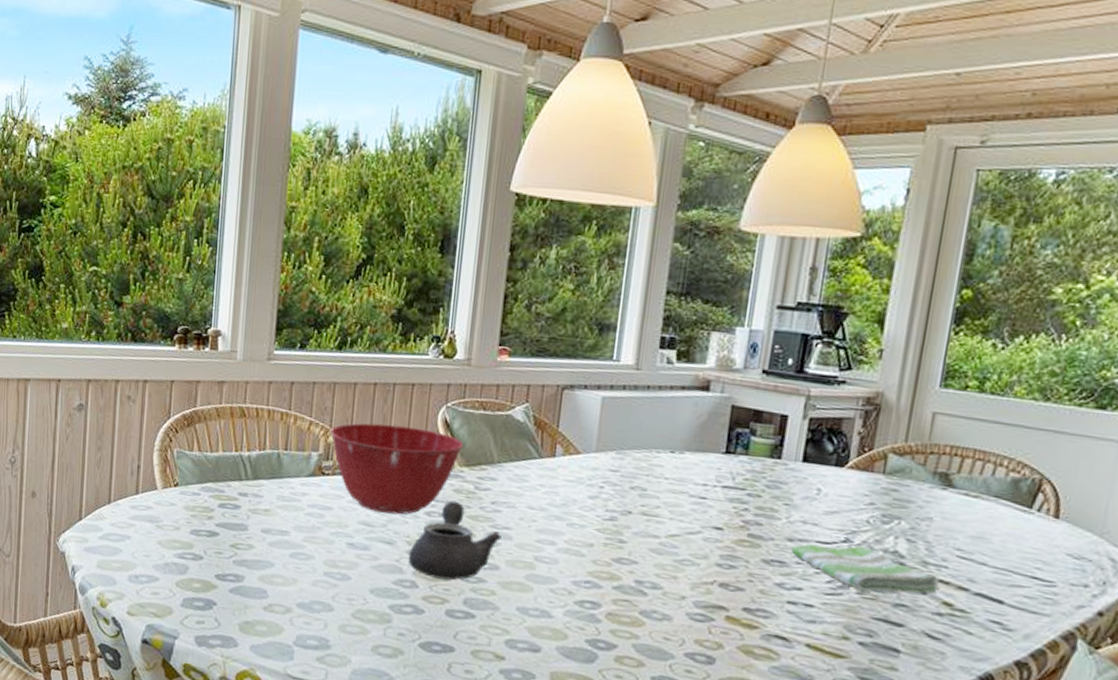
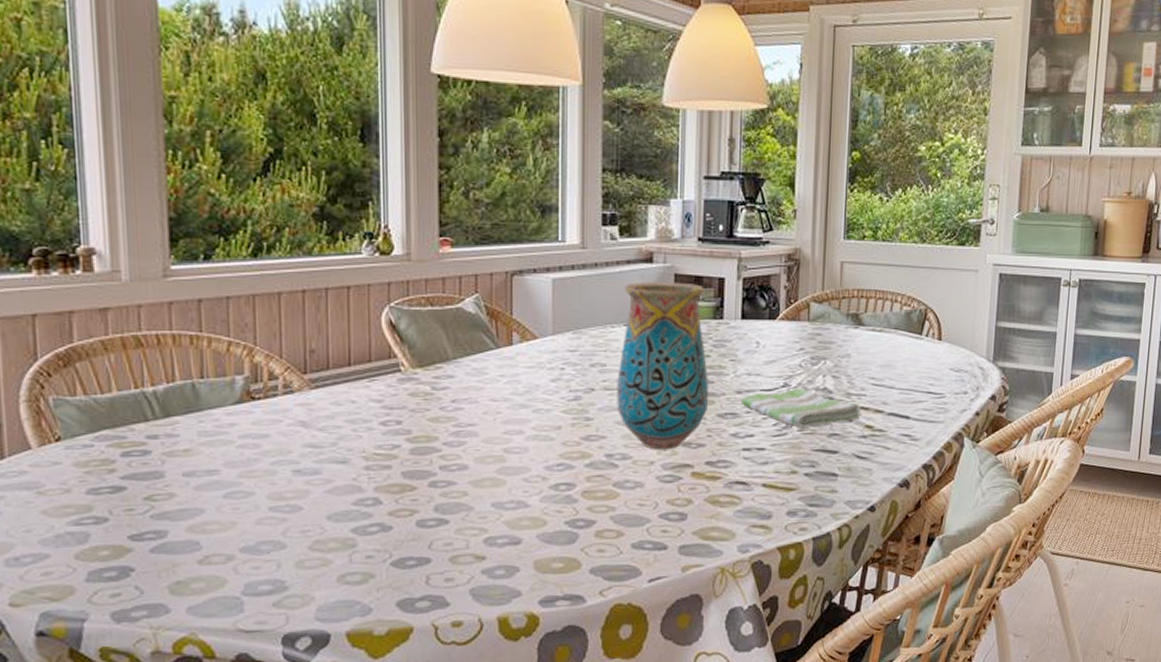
mixing bowl: present [330,423,464,515] -> none [255,333,414,431]
teapot: present [408,500,501,580] -> none [367,405,466,490]
vase: none [652,409,764,588] -> present [617,282,709,450]

